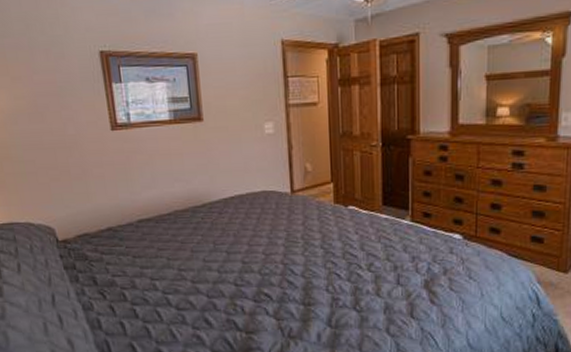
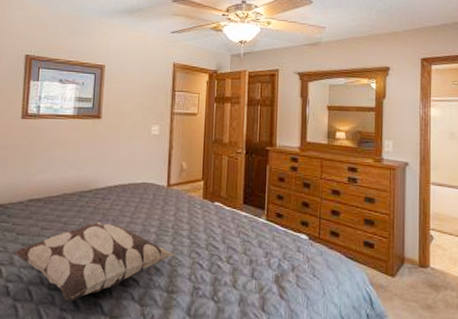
decorative pillow: none [133,238,308,320] -> present [13,222,175,302]

